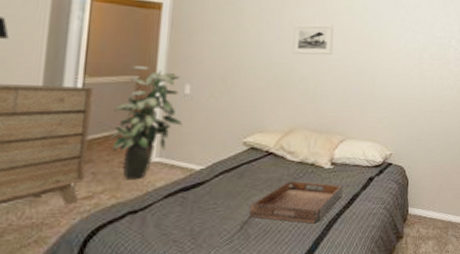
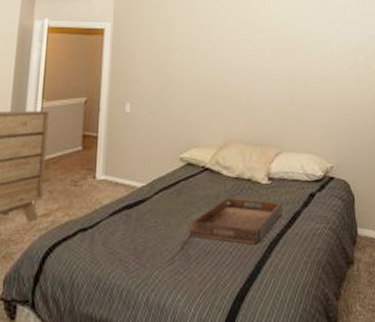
indoor plant: present [110,66,182,179] -> none [63,88,124,196]
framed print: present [292,24,334,55] -> none [222,34,262,67]

